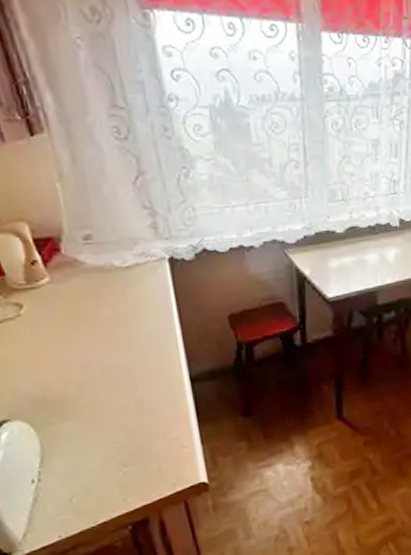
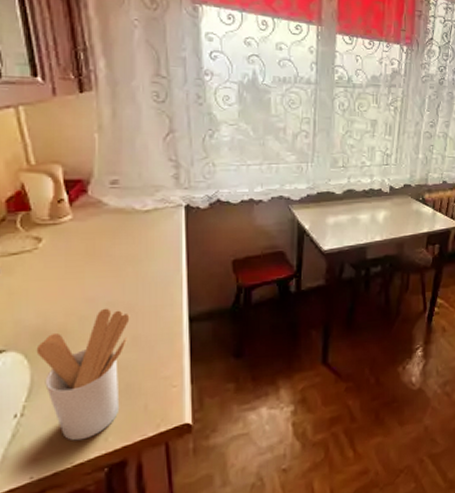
utensil holder: none [39,372,134,503] -> present [36,308,130,441]

